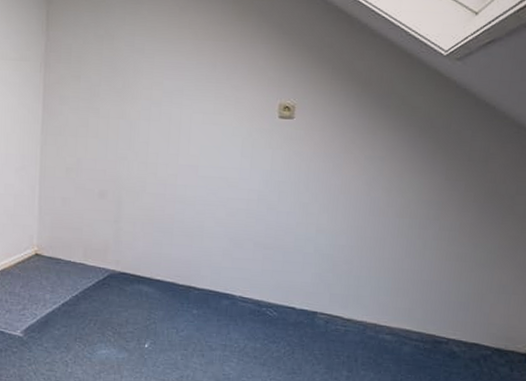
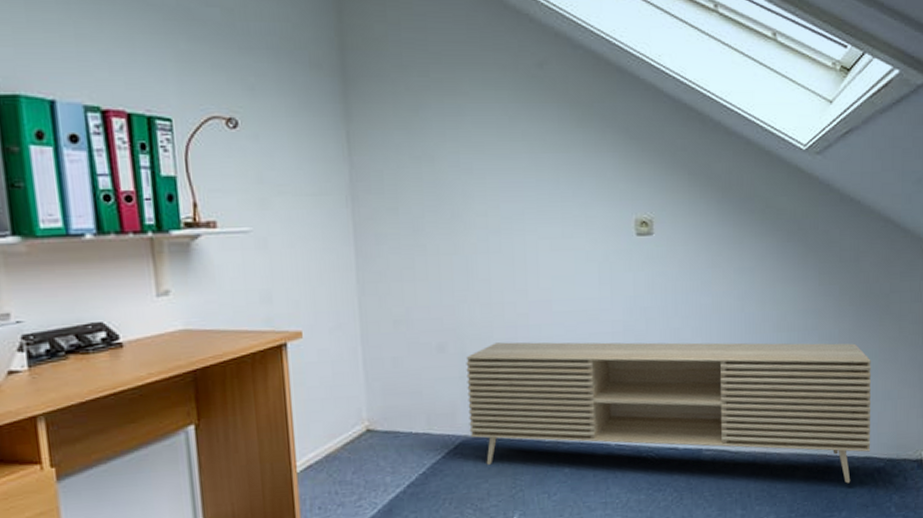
credenza: none [117,196,489,365] -> present [466,342,872,484]

